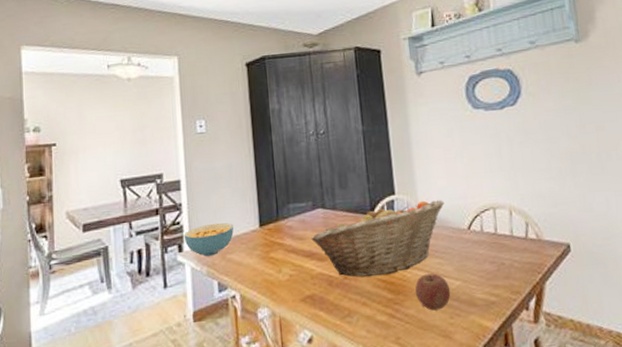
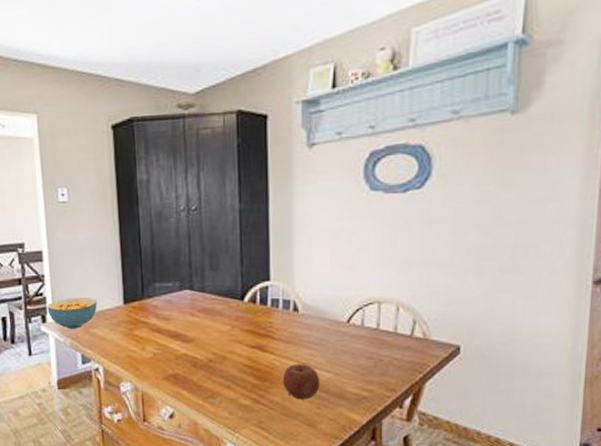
fruit basket: present [311,200,445,278] -> none [177,289,324,362]

